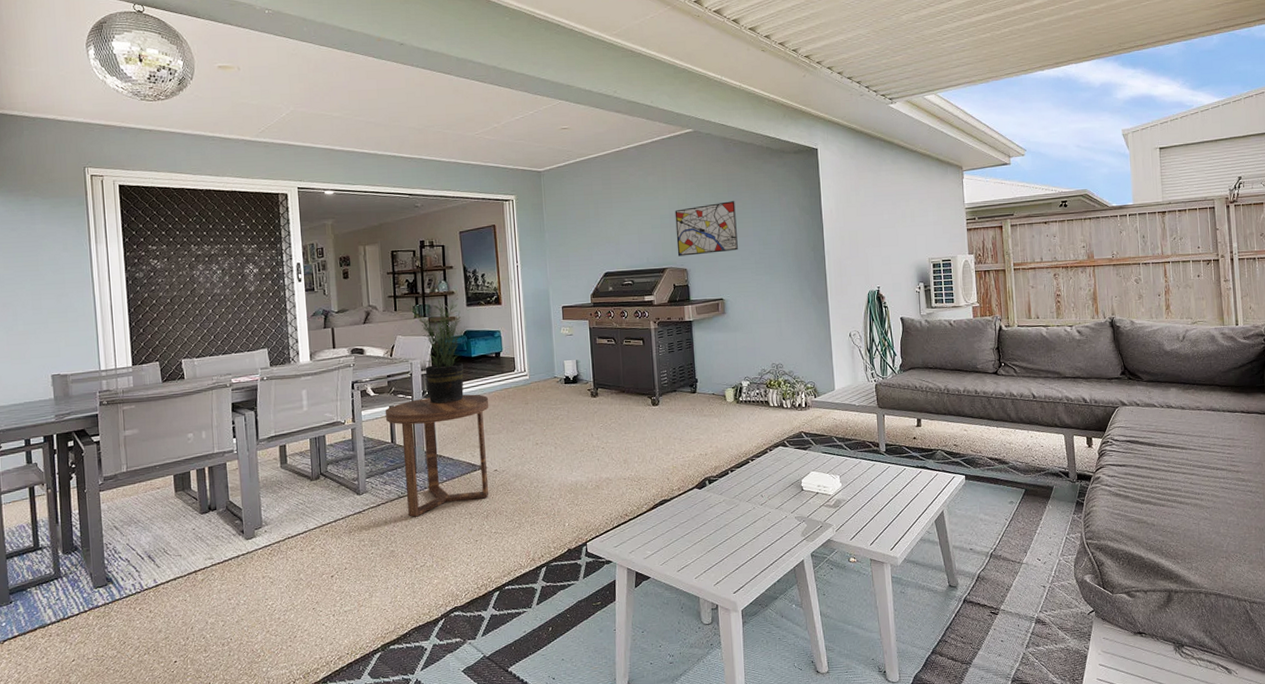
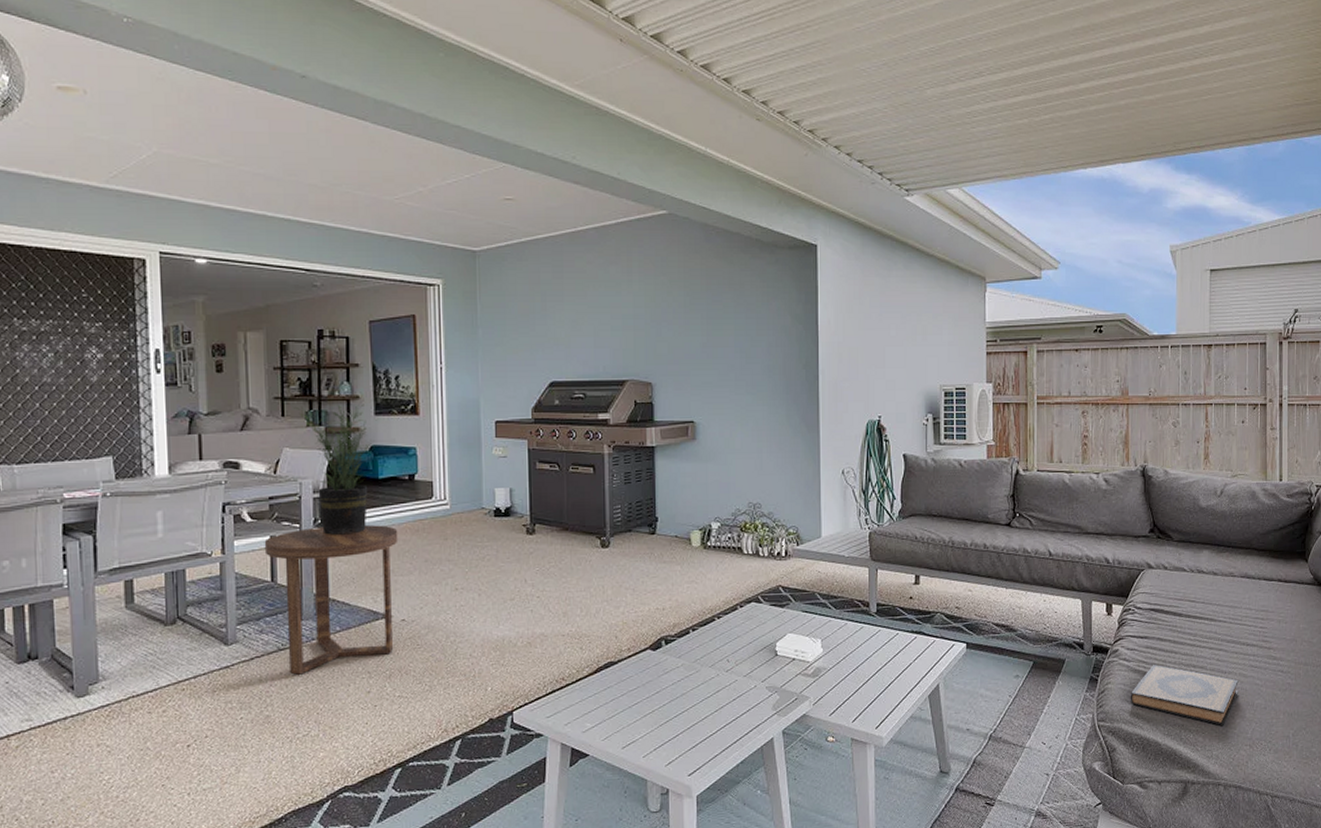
wall art: present [674,201,738,256] -> none [640,302,715,367]
hardback book: none [1113,489,1212,541] -> present [1130,665,1239,726]

